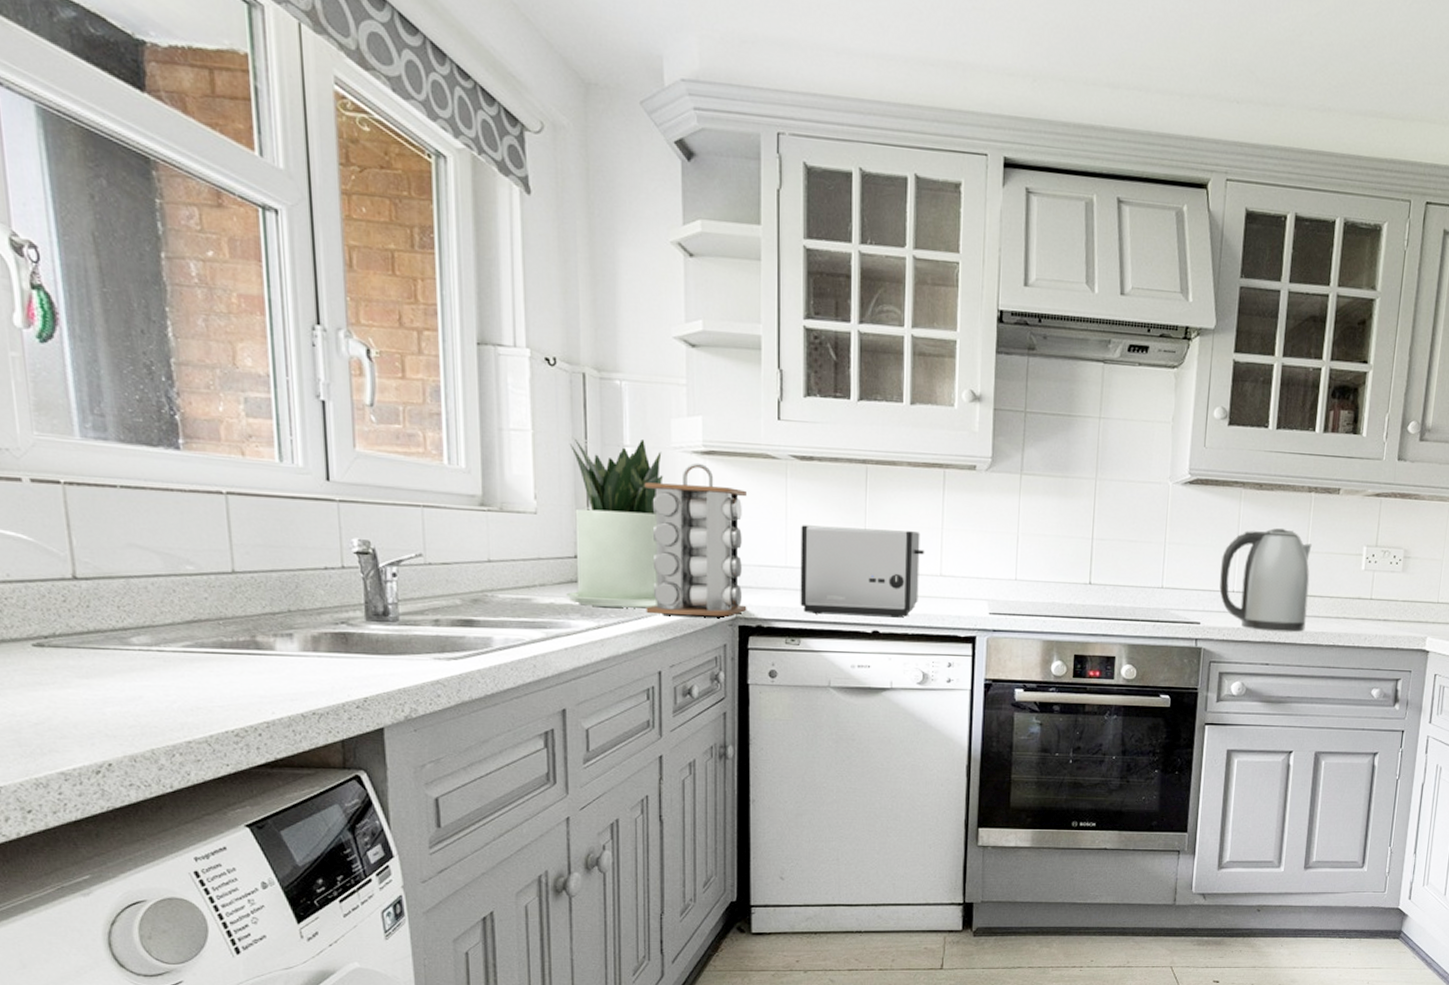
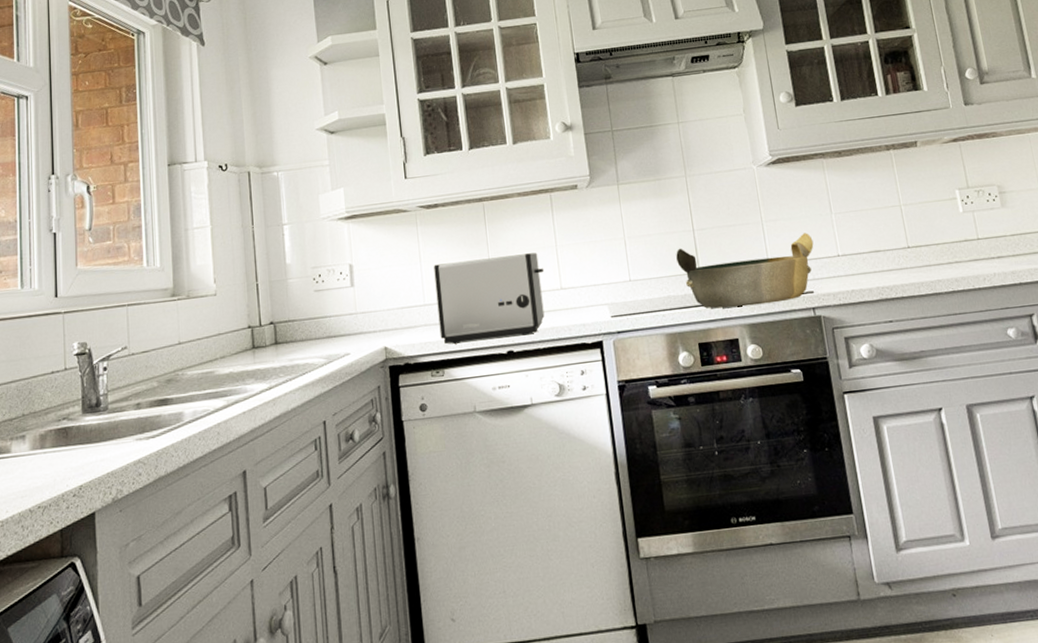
planter: present [566,439,664,608] -> none [239,217,318,370]
spice rack: present [644,462,748,619] -> none [301,227,395,369]
cooking pot: none [1069,555,1212,628] -> present [676,233,814,309]
kettle: present [1219,528,1312,633] -> none [819,188,920,290]

